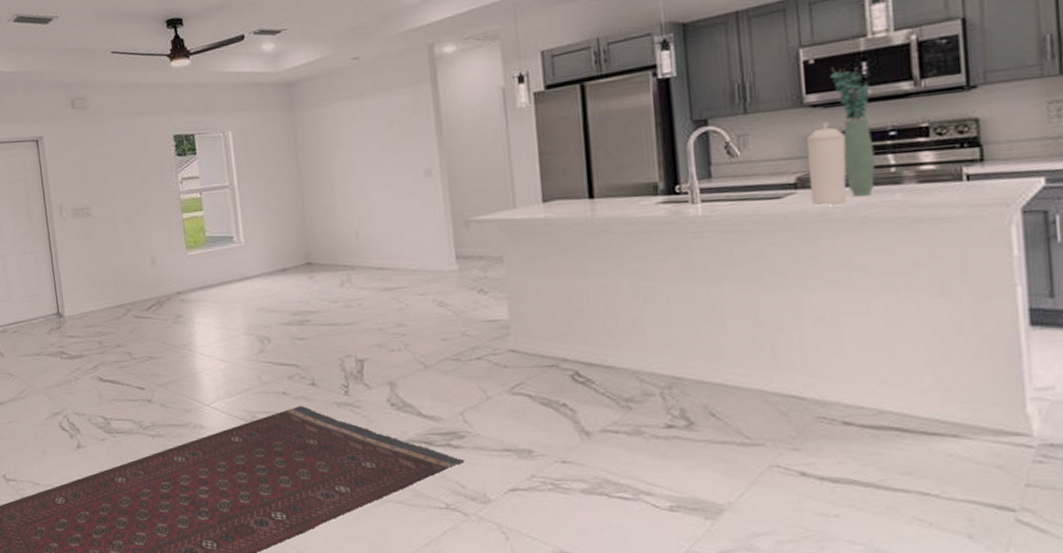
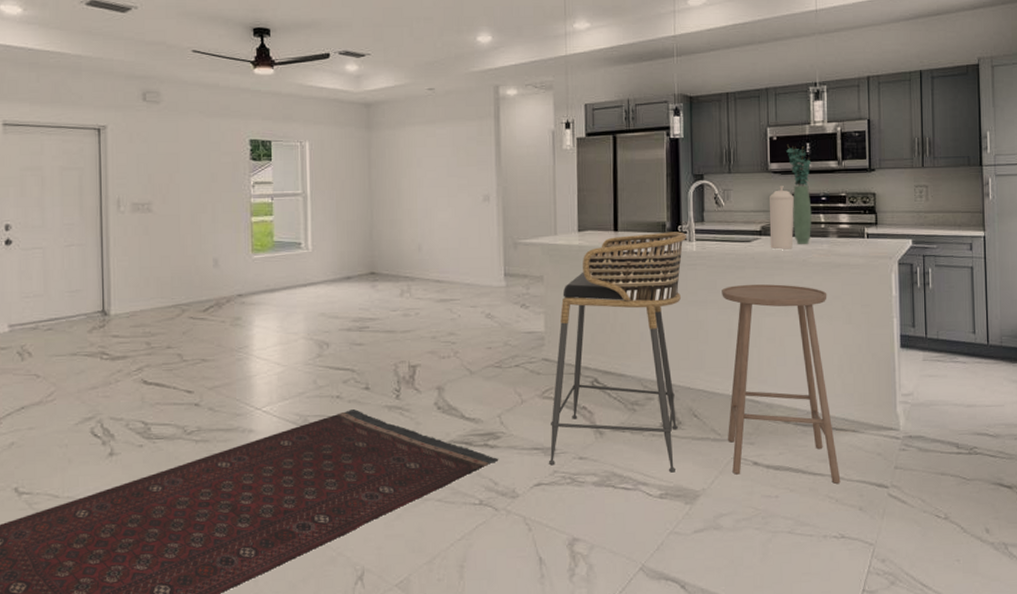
bar stool: none [524,192,691,482] -> present [548,231,686,473]
stool: none [742,249,937,503] -> present [722,284,841,484]

